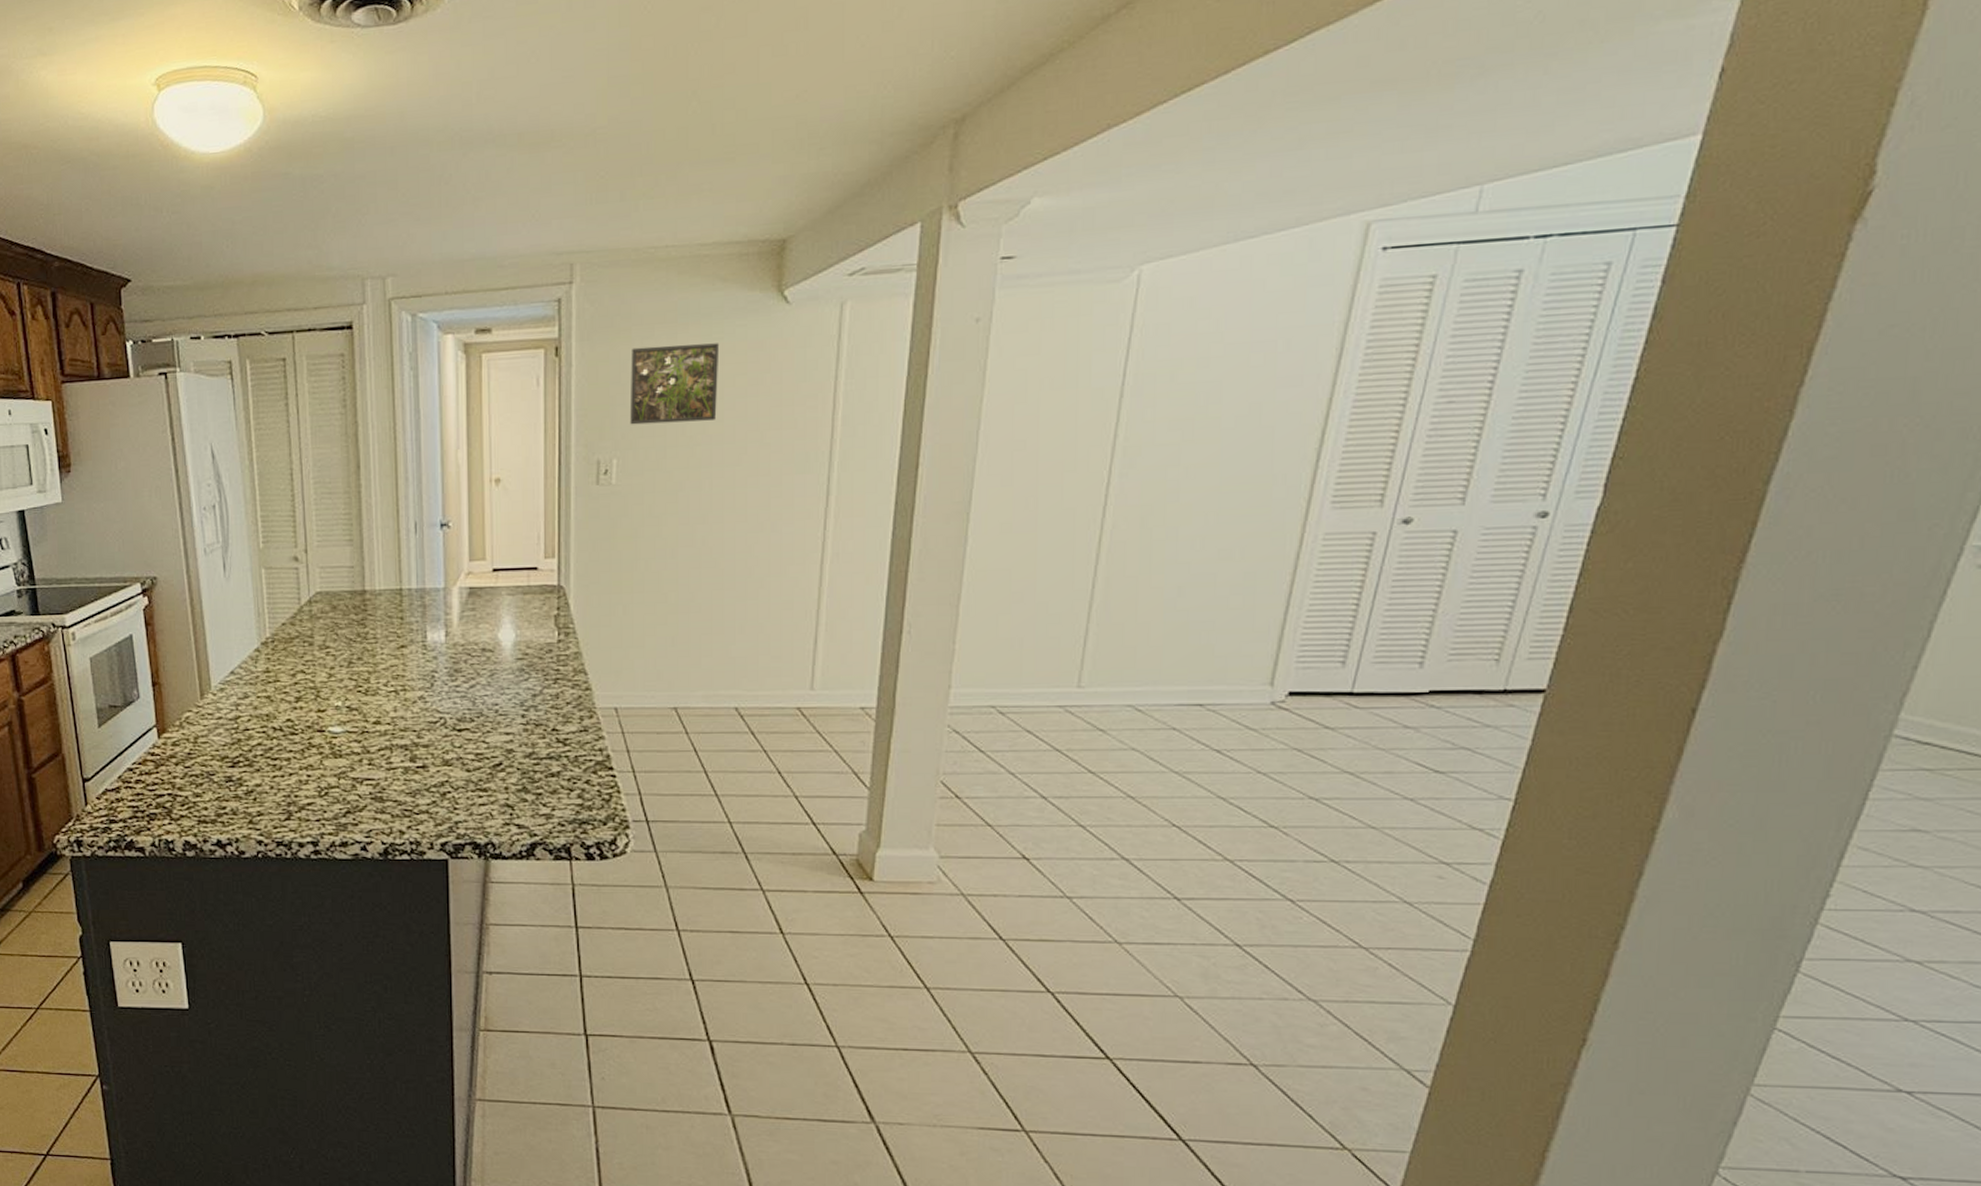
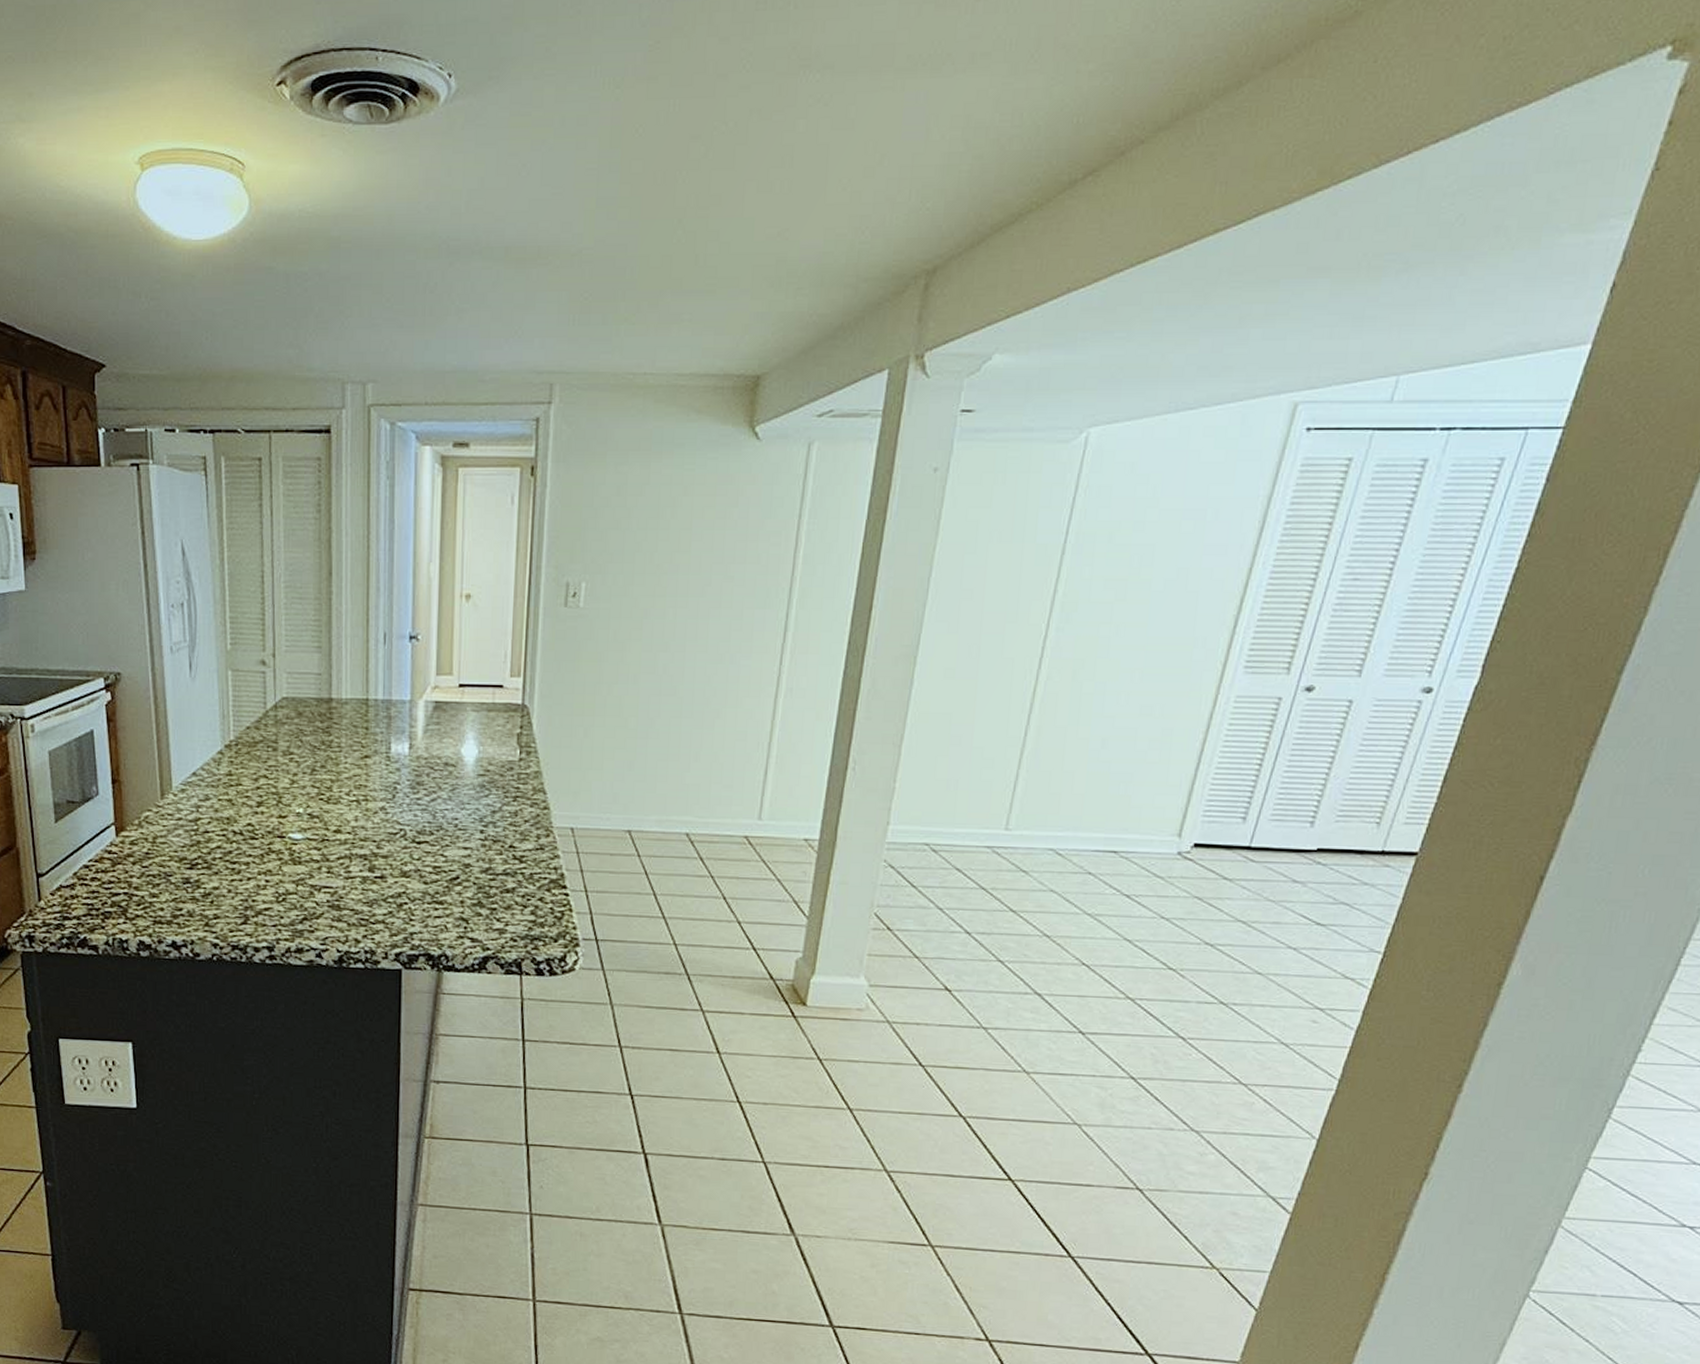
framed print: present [629,343,720,425] -> none [600,473,691,550]

